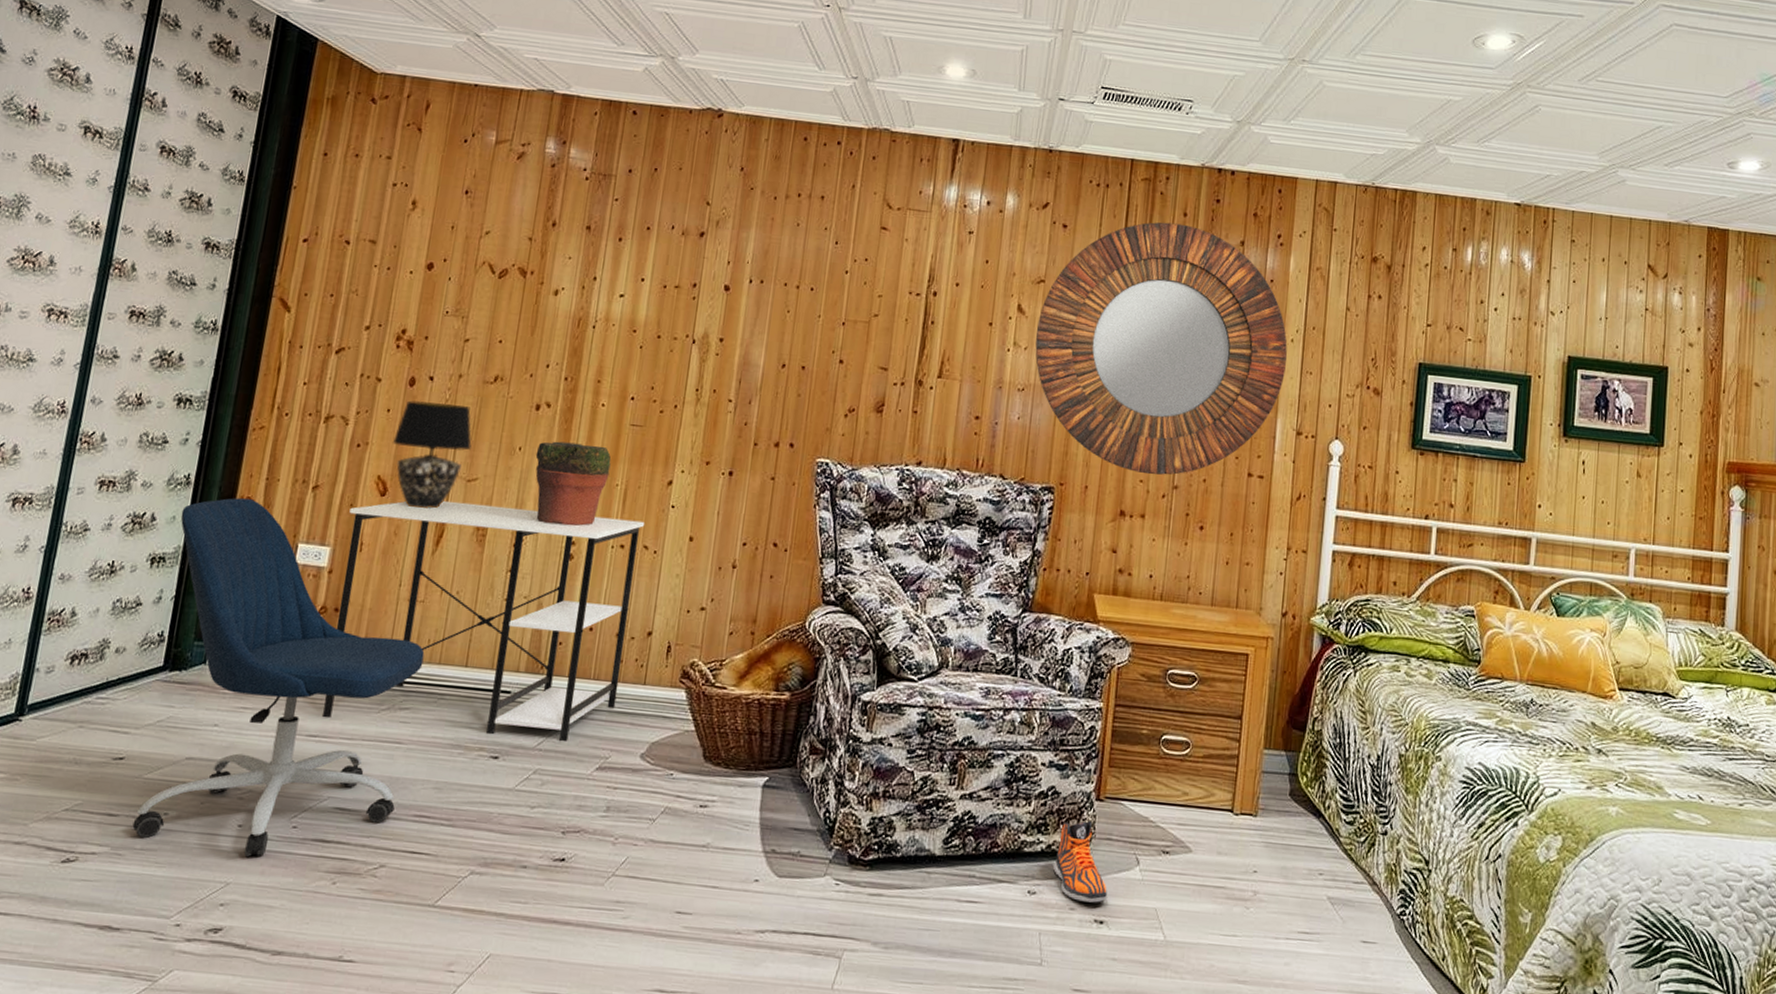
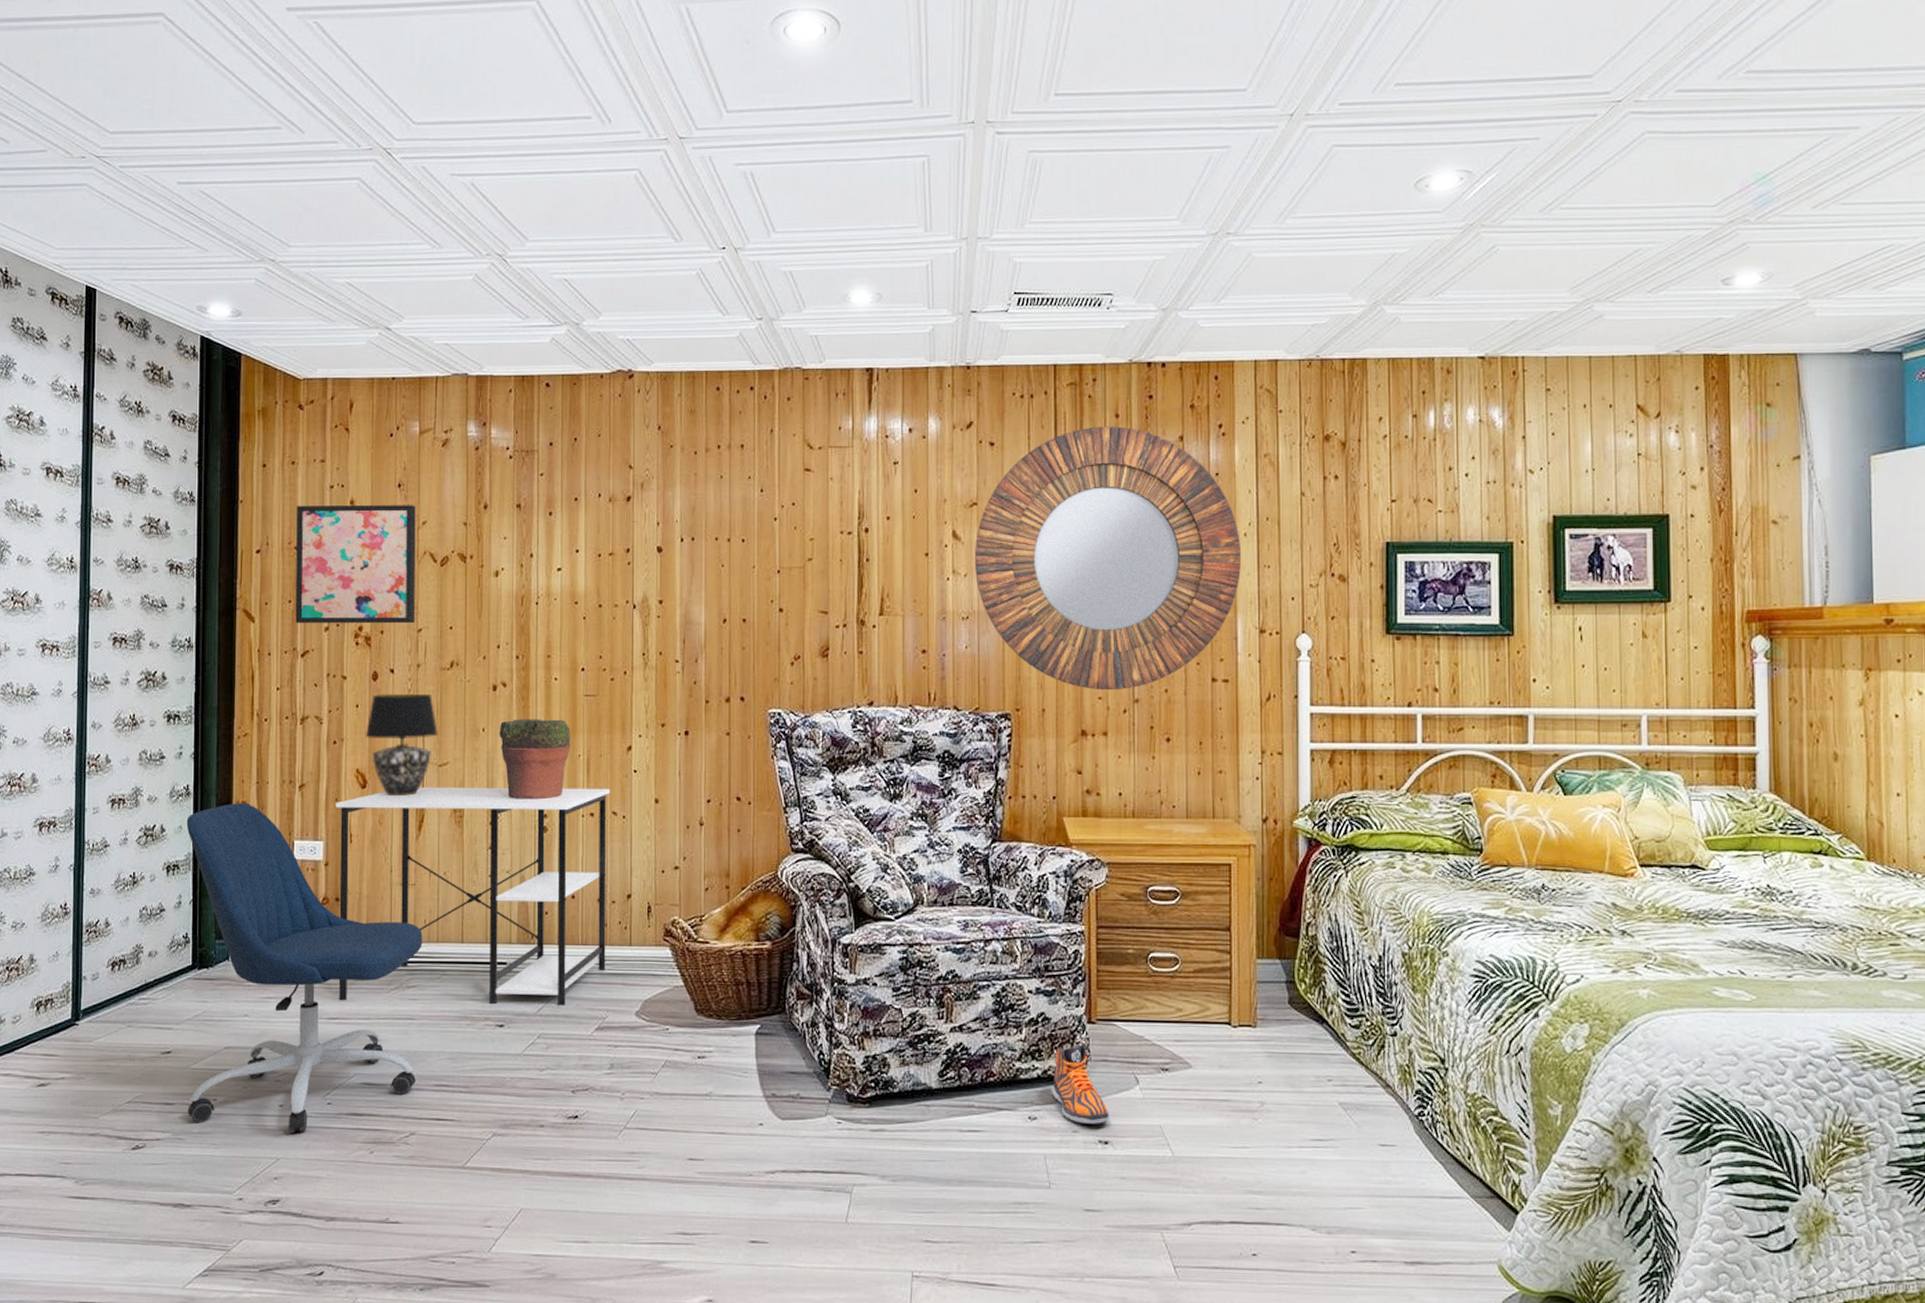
wall art: none [334,199,481,333] -> present [295,505,416,624]

